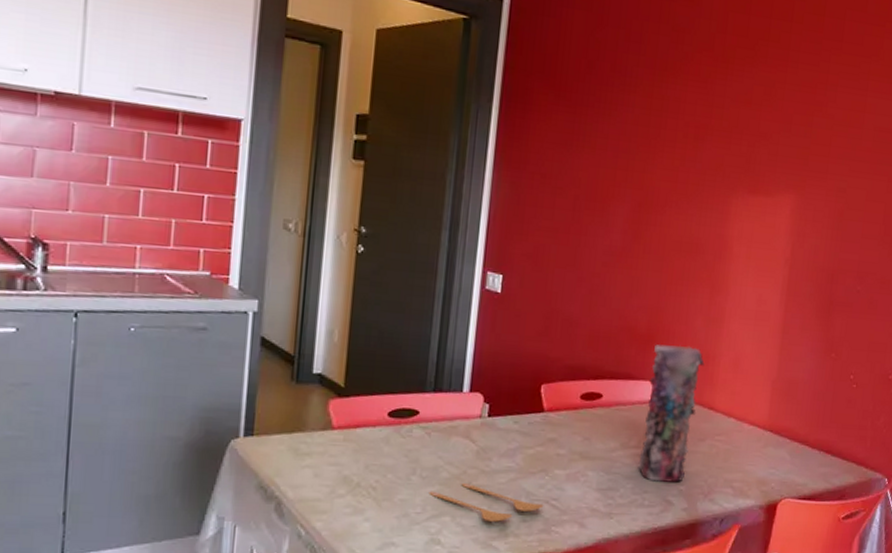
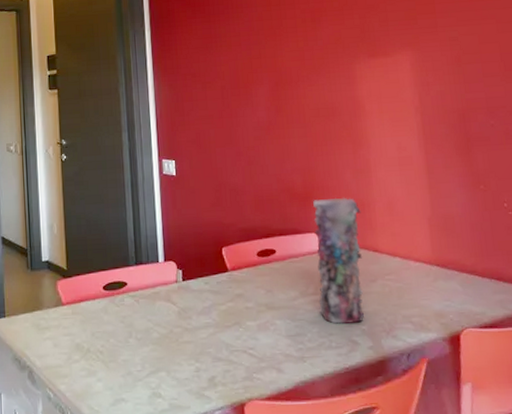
spoon: present [428,483,544,522] -> none [145,341,243,374]

